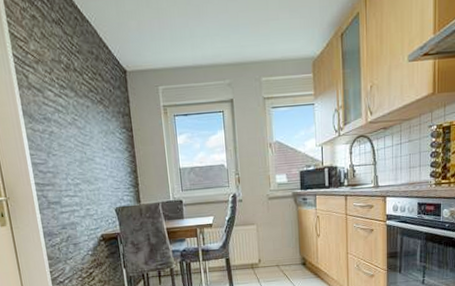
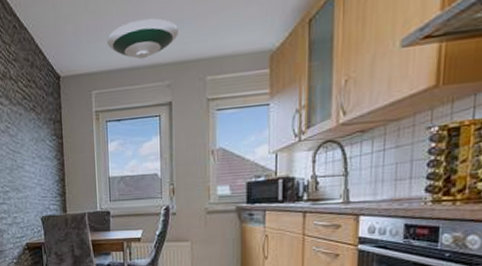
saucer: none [171,22,235,59] -> present [107,18,178,60]

